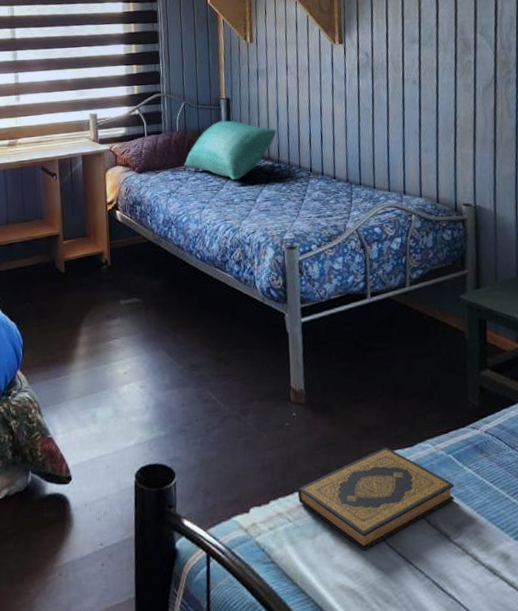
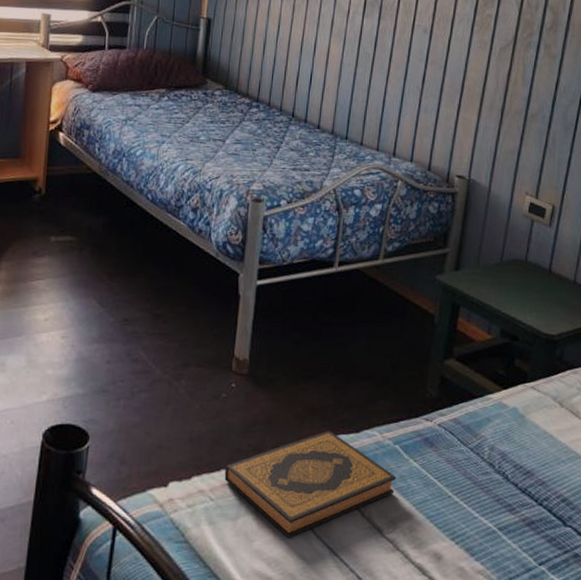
cushion: present [184,120,277,180] -> none [147,43,261,114]

